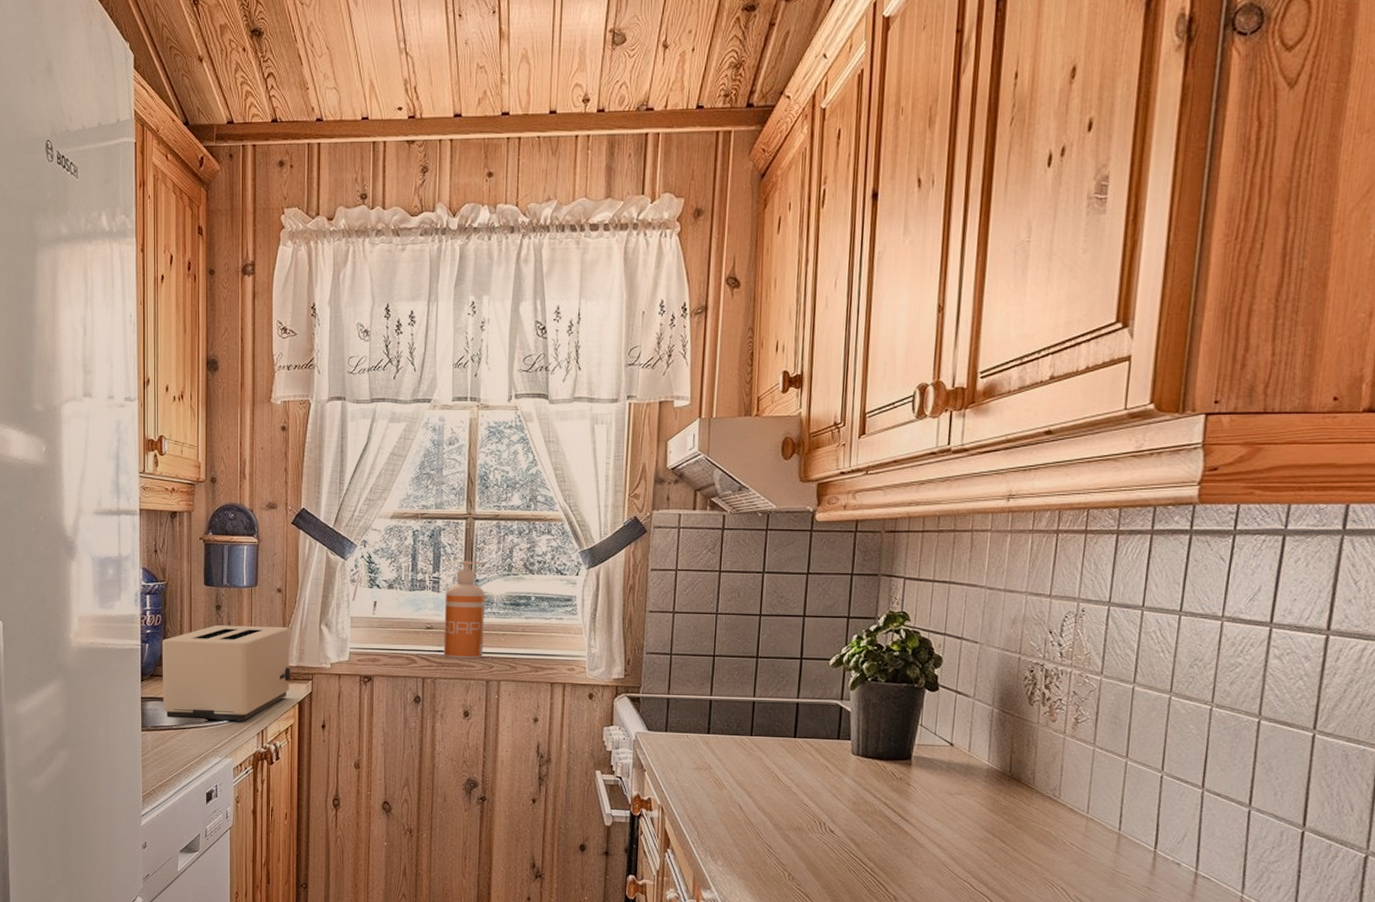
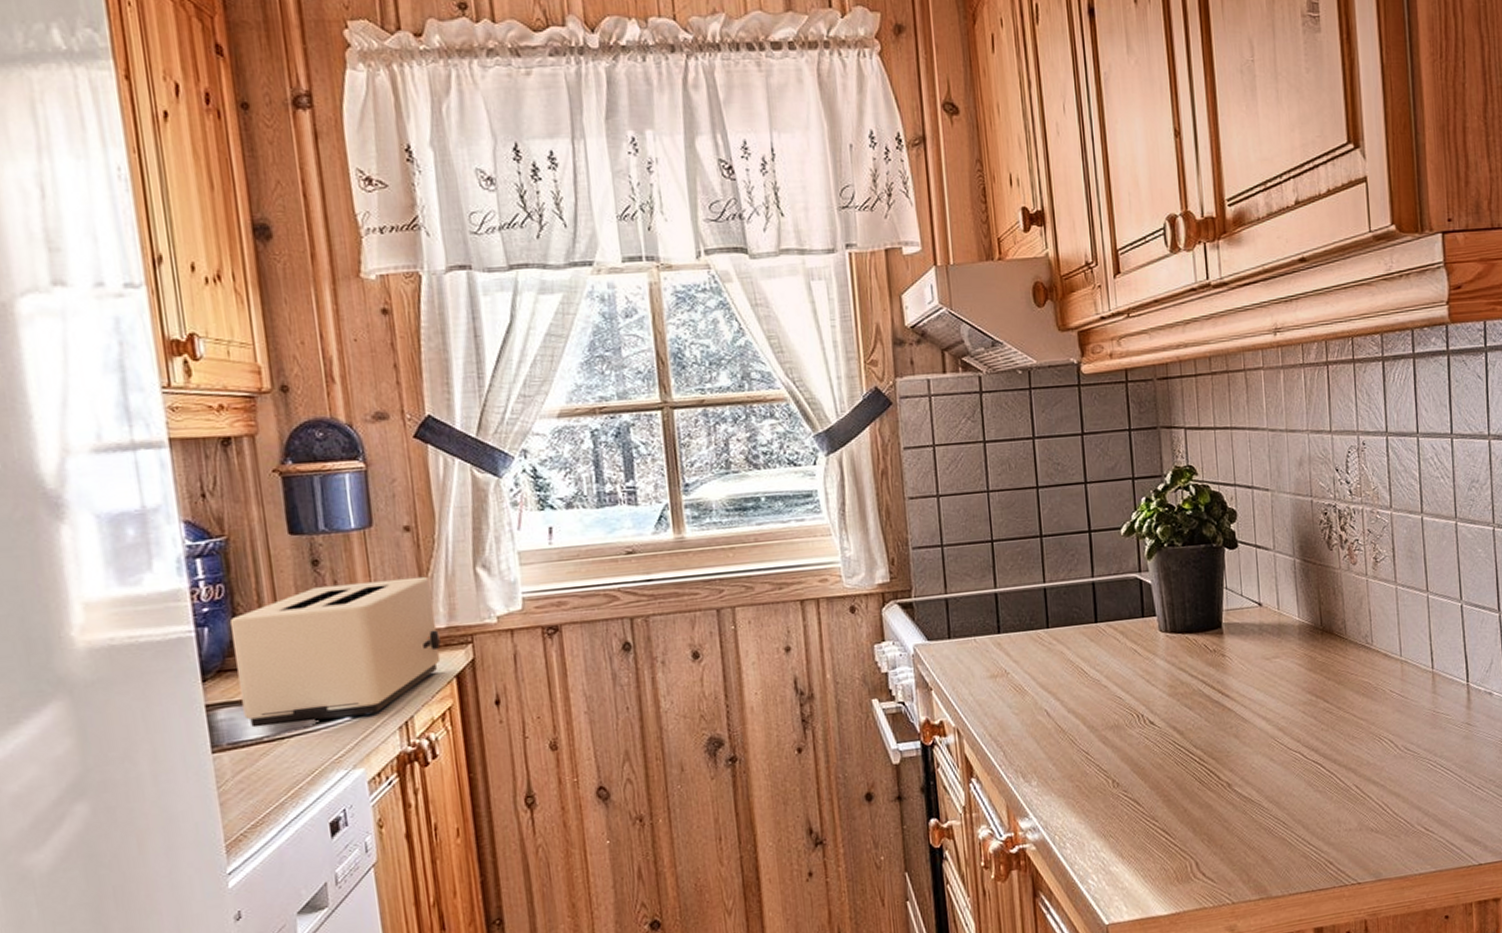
soap dispenser: present [443,561,485,660] -> none [646,460,708,588]

